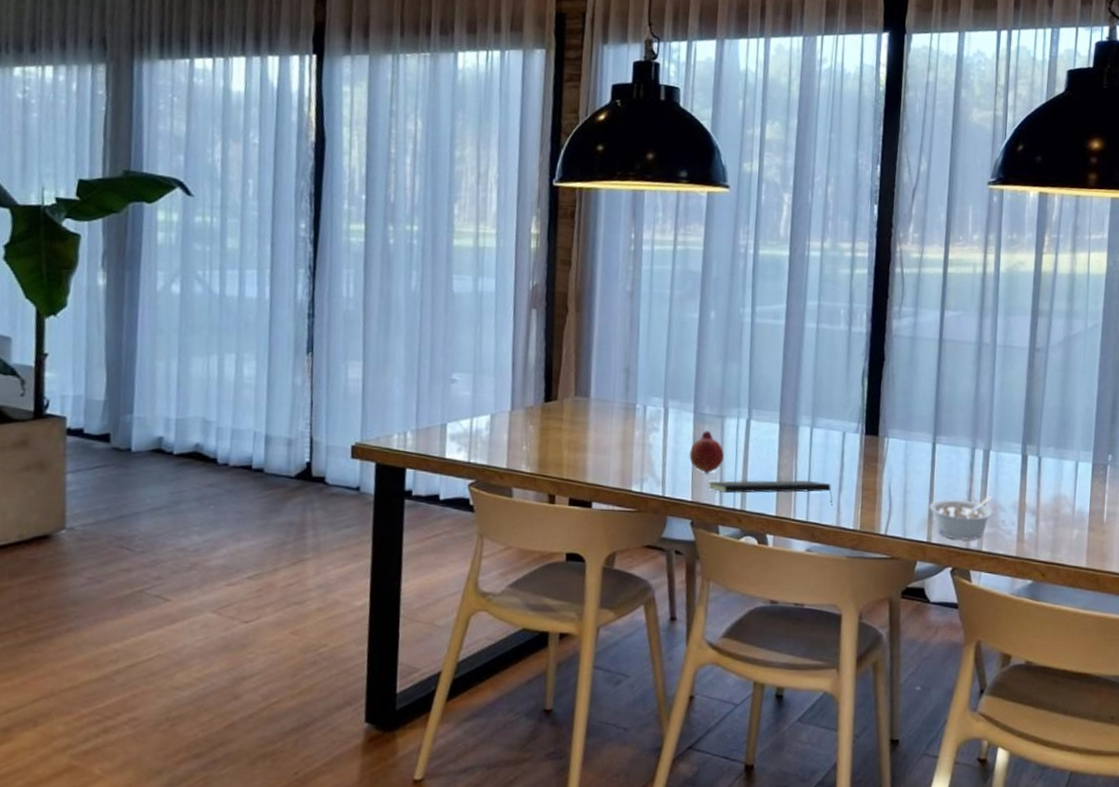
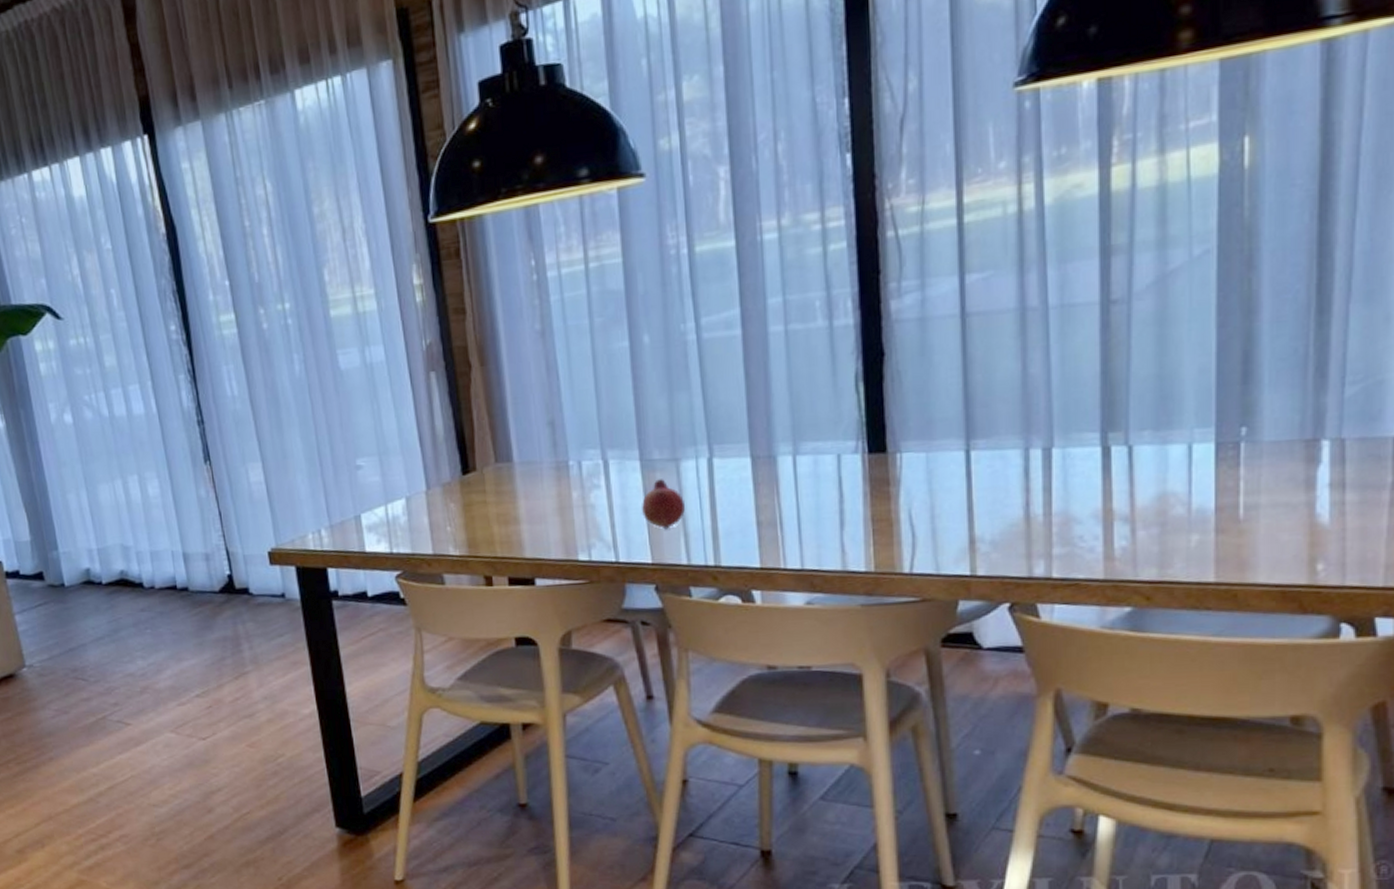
notepad: present [708,479,833,506] -> none [670,519,835,548]
legume: present [929,496,994,540] -> none [969,507,1066,568]

